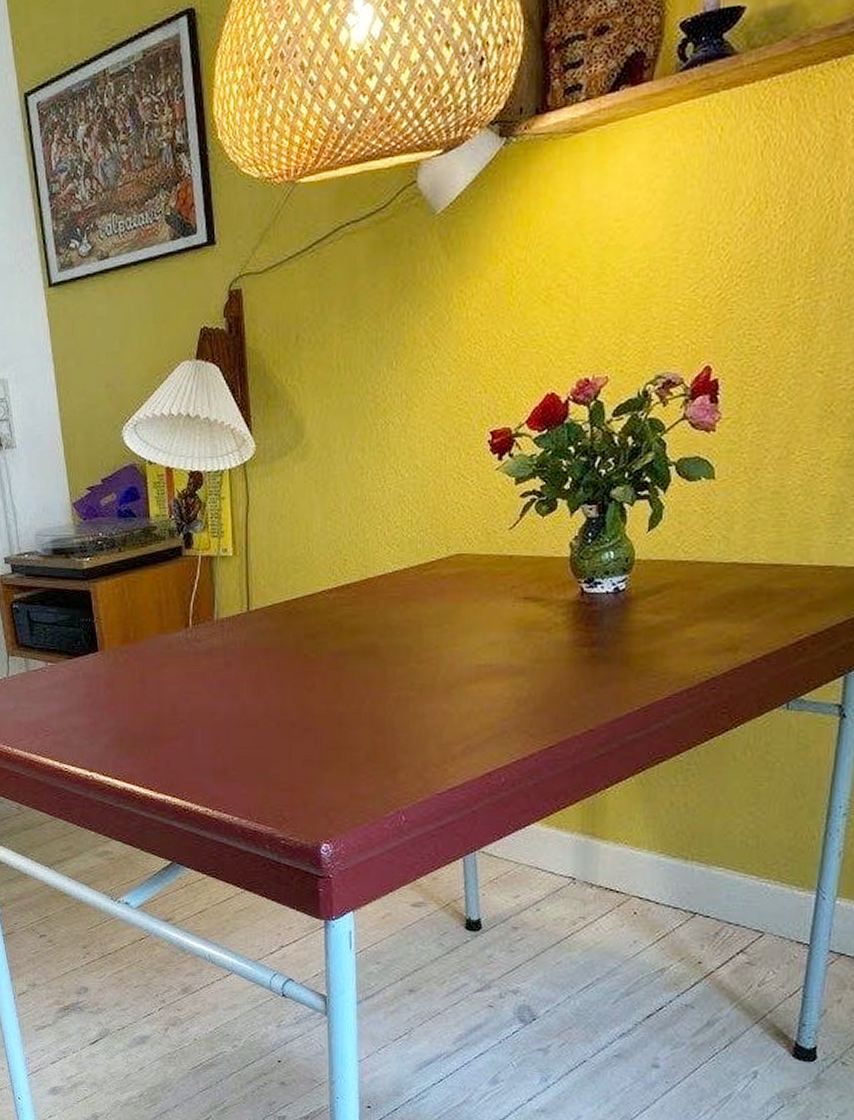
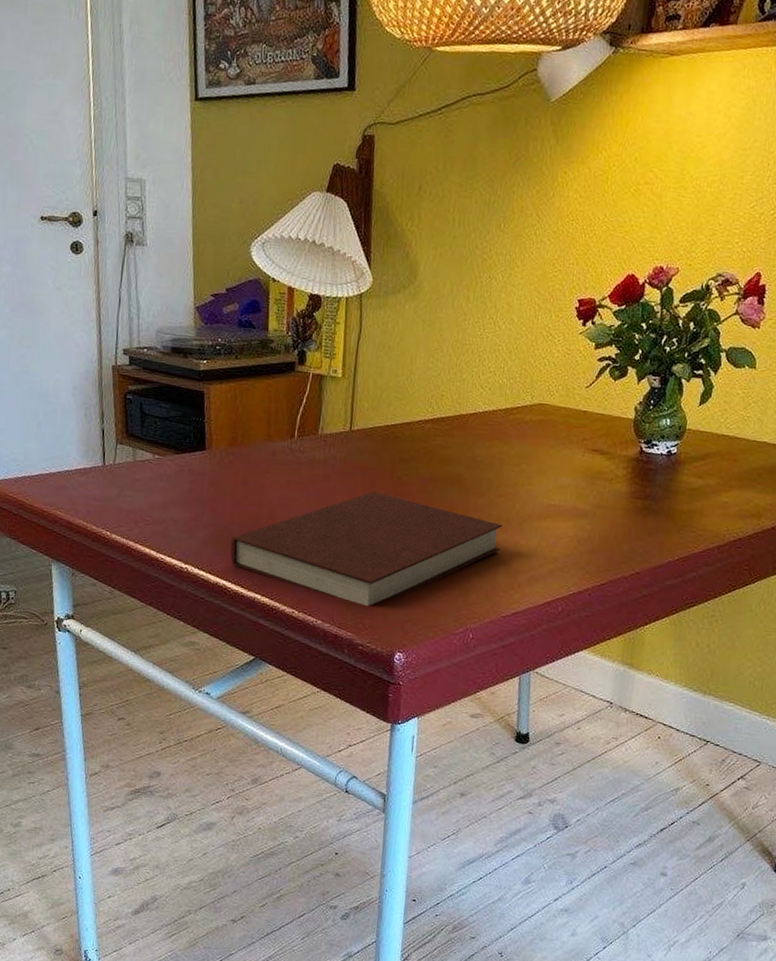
notebook: none [134,674,428,797] -> present [230,491,503,606]

